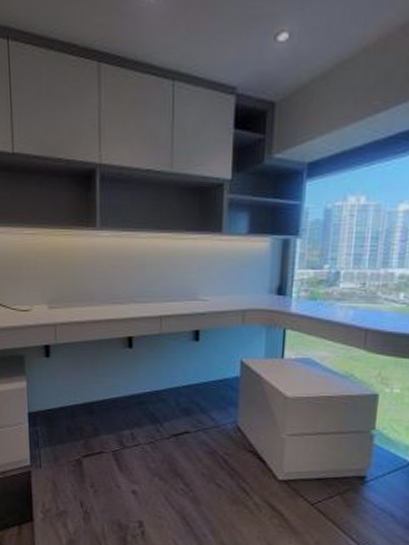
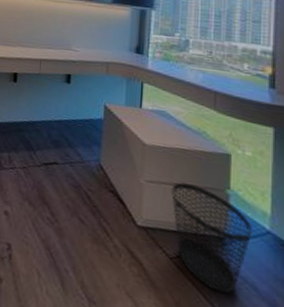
wastebasket: none [314,431,395,526] -> present [171,182,253,294]

